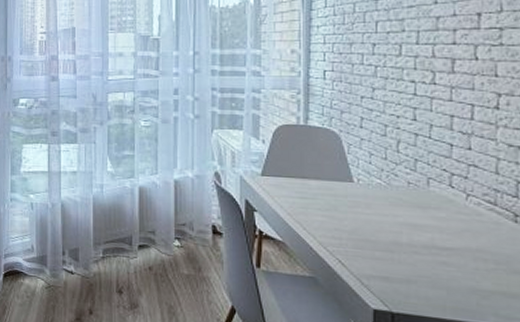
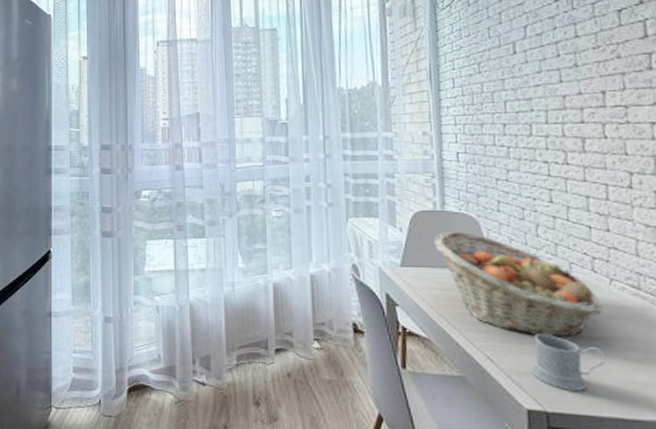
fruit basket: none [295,144,457,247] -> present [434,231,604,338]
mug: none [382,242,455,296] -> present [533,333,607,392]

